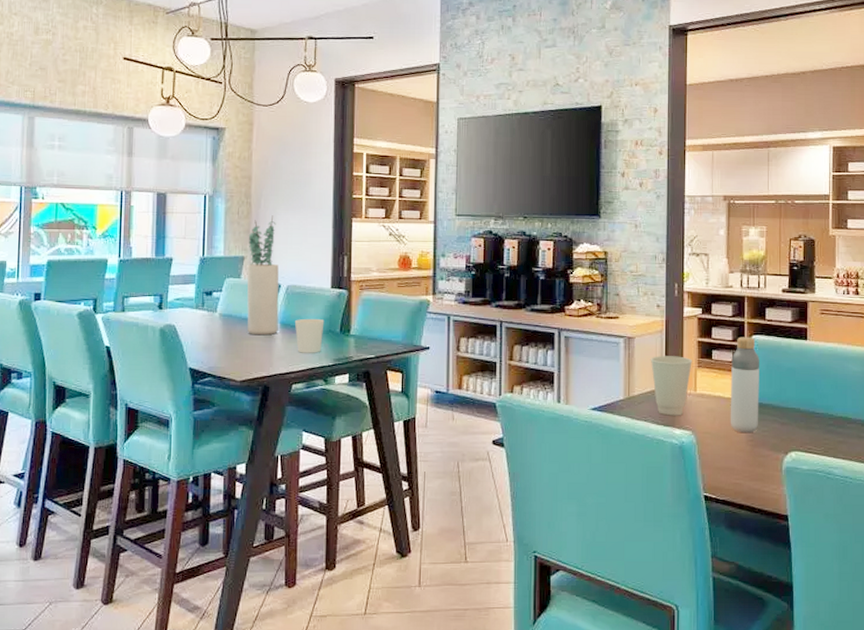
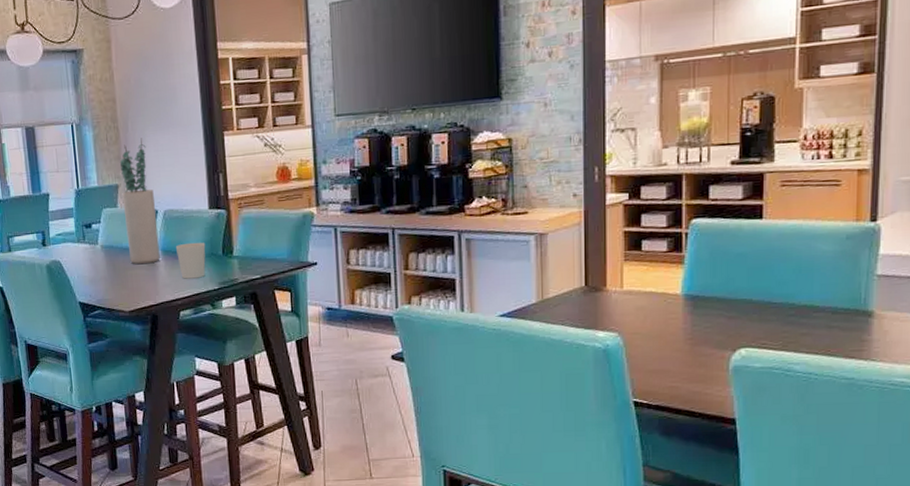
cup: present [651,356,692,417] -> none [567,250,617,319]
bottle: present [730,337,759,434] -> none [664,221,701,332]

